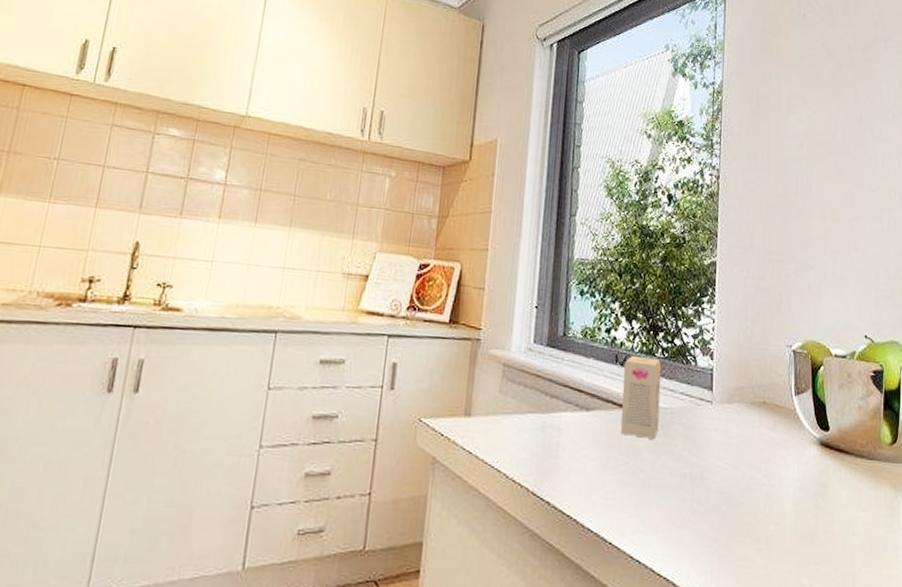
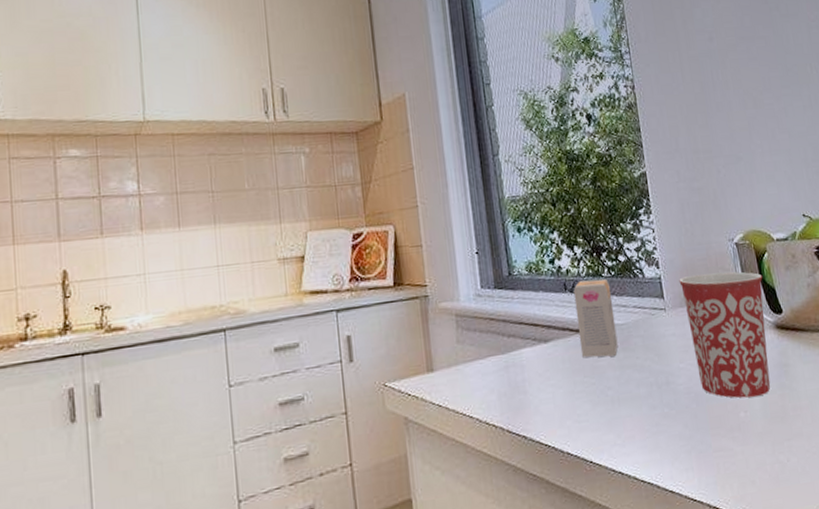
mug: none [730,373,815,511] -> present [679,271,771,398]

